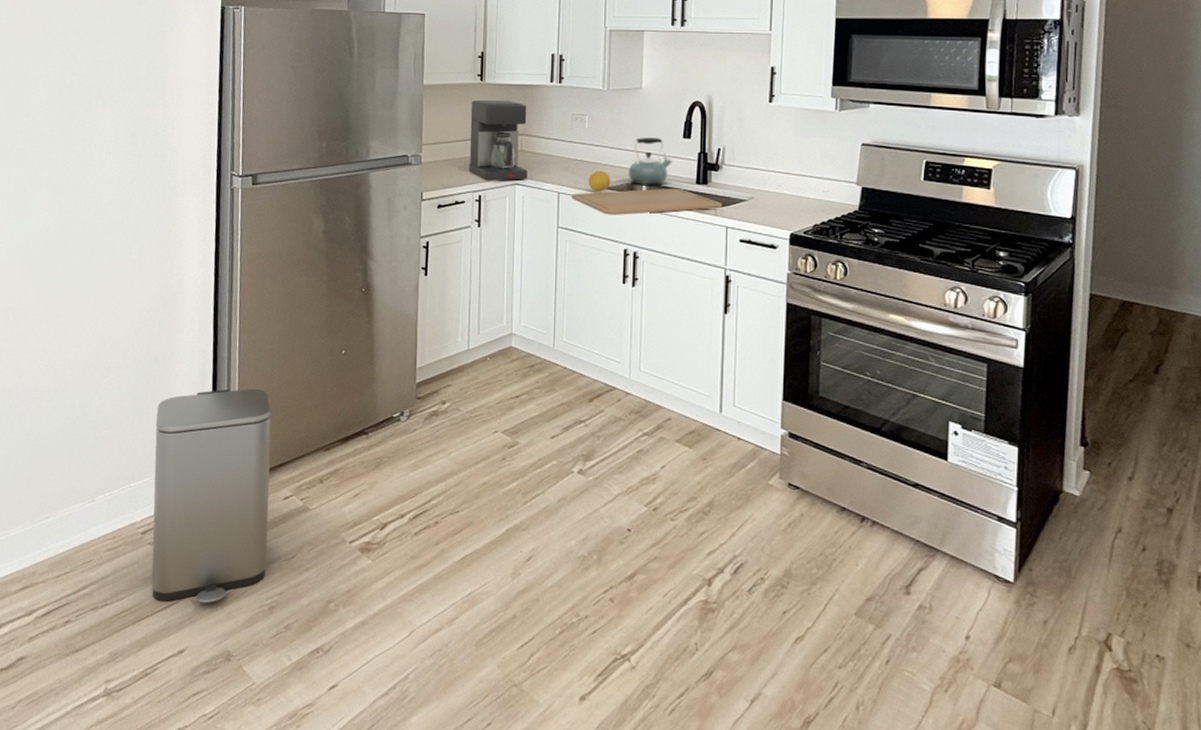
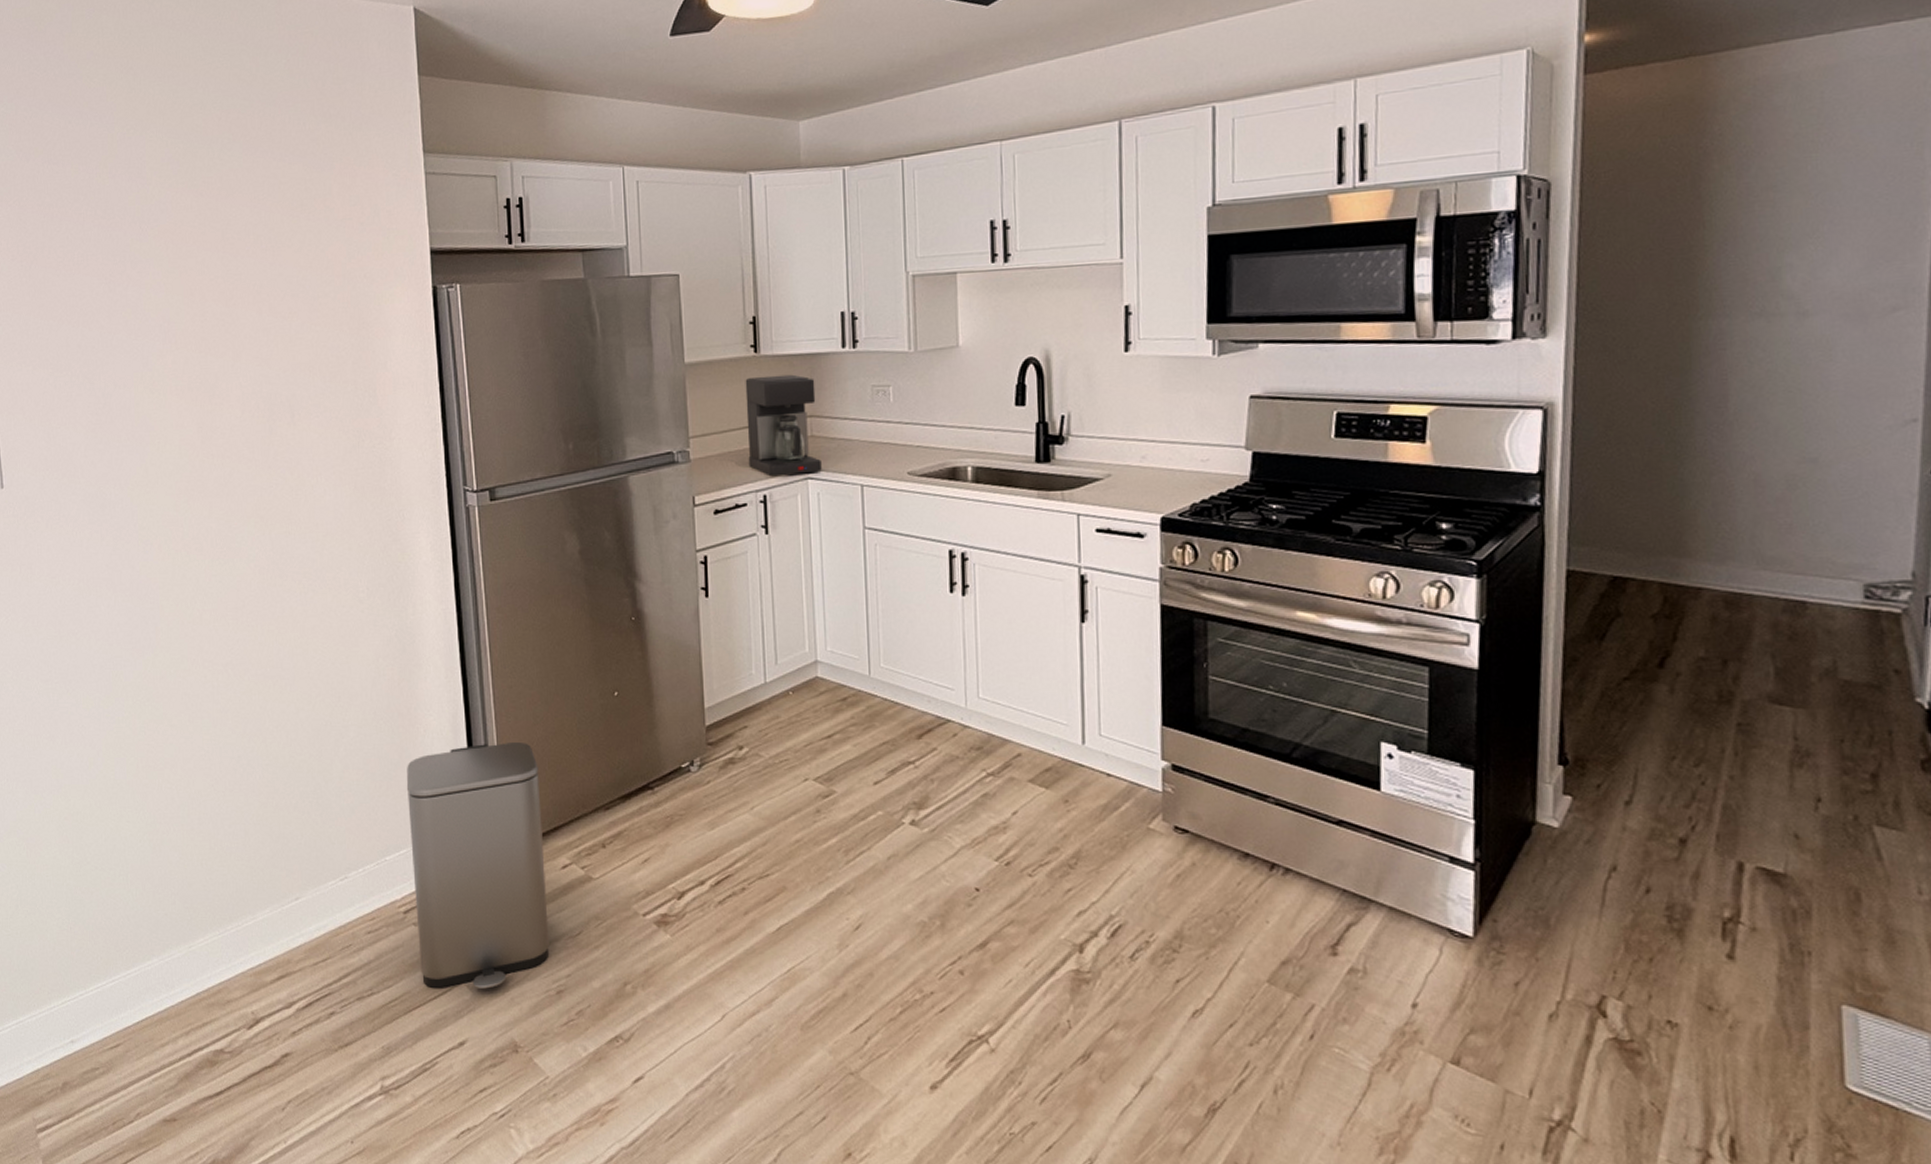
chopping board: present [572,188,723,215] -> none [879,469,1071,509]
fruit: present [588,170,611,192] -> none [898,453,926,482]
kettle: present [628,138,673,186] -> none [947,408,1004,469]

